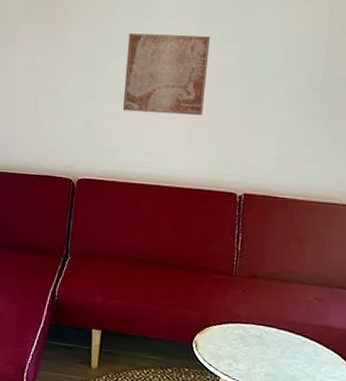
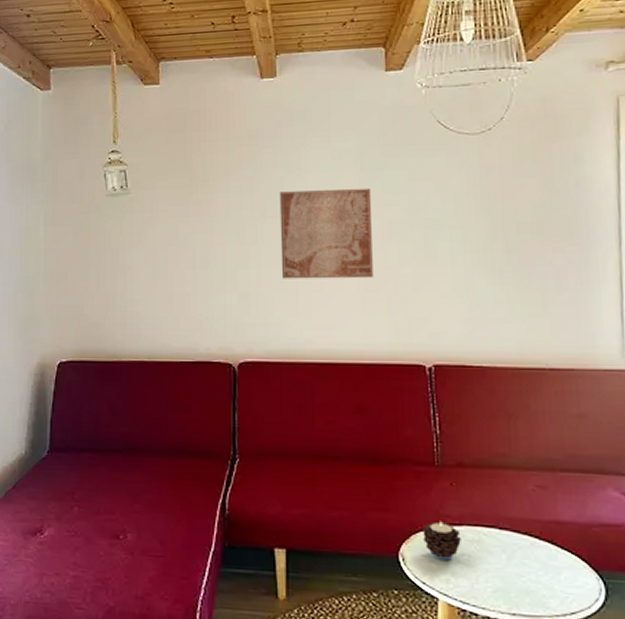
candle: none [215,319,246,350] -> present [423,521,461,560]

